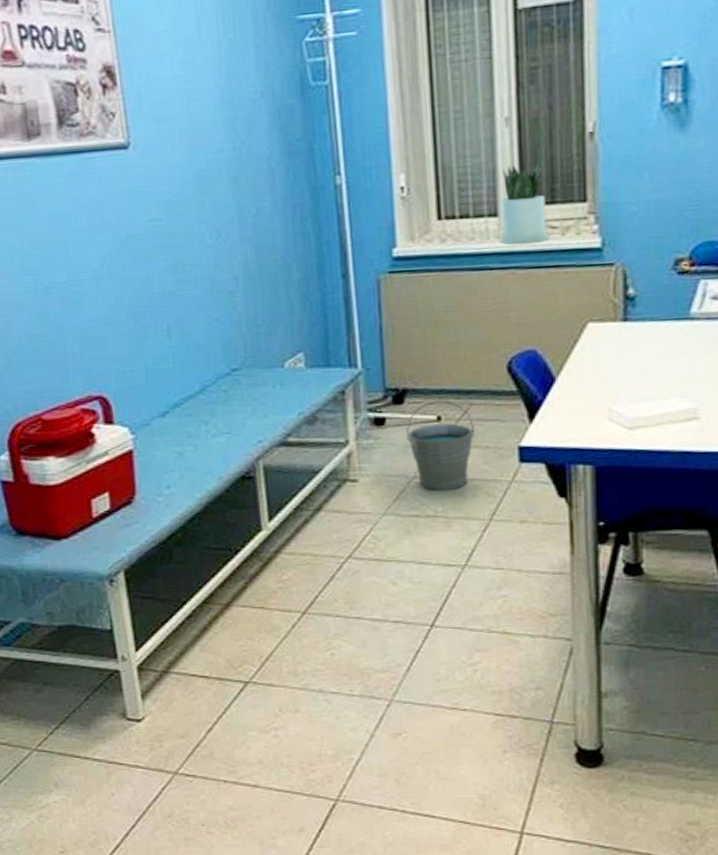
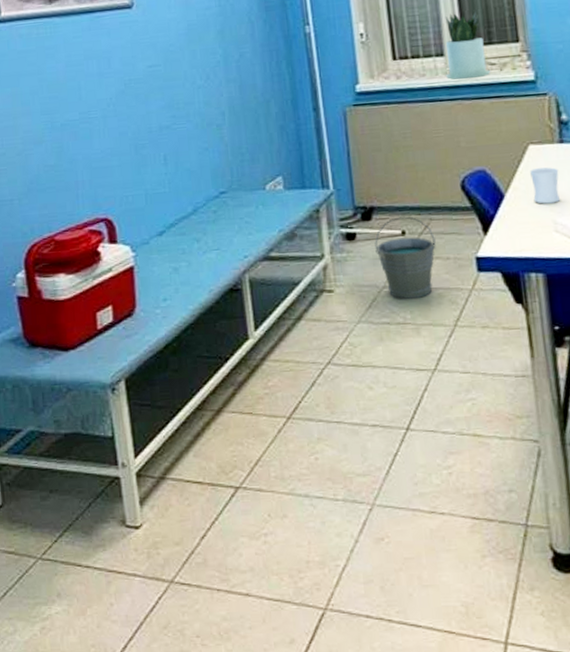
mug: none [587,348,619,390] -> present [530,167,561,204]

